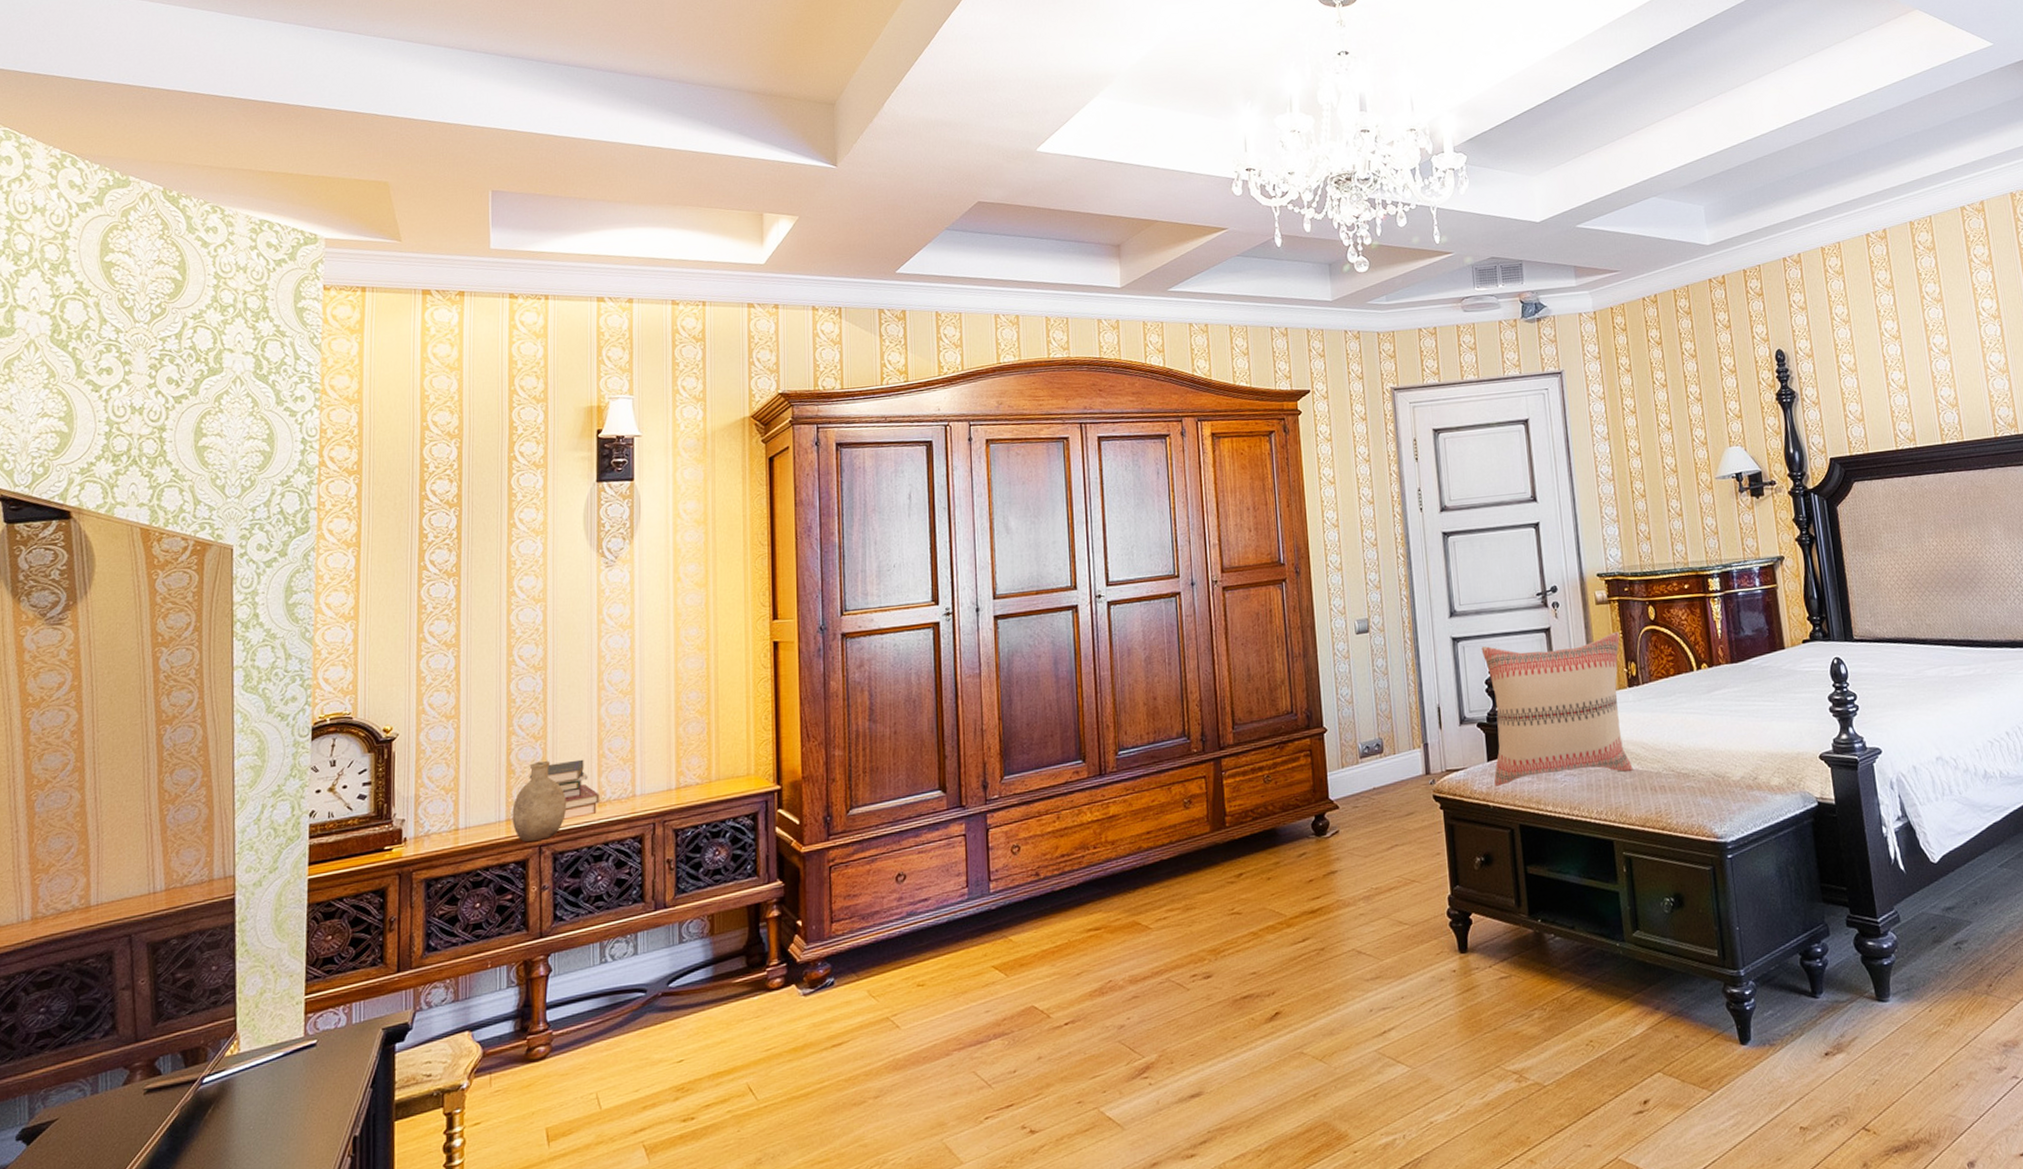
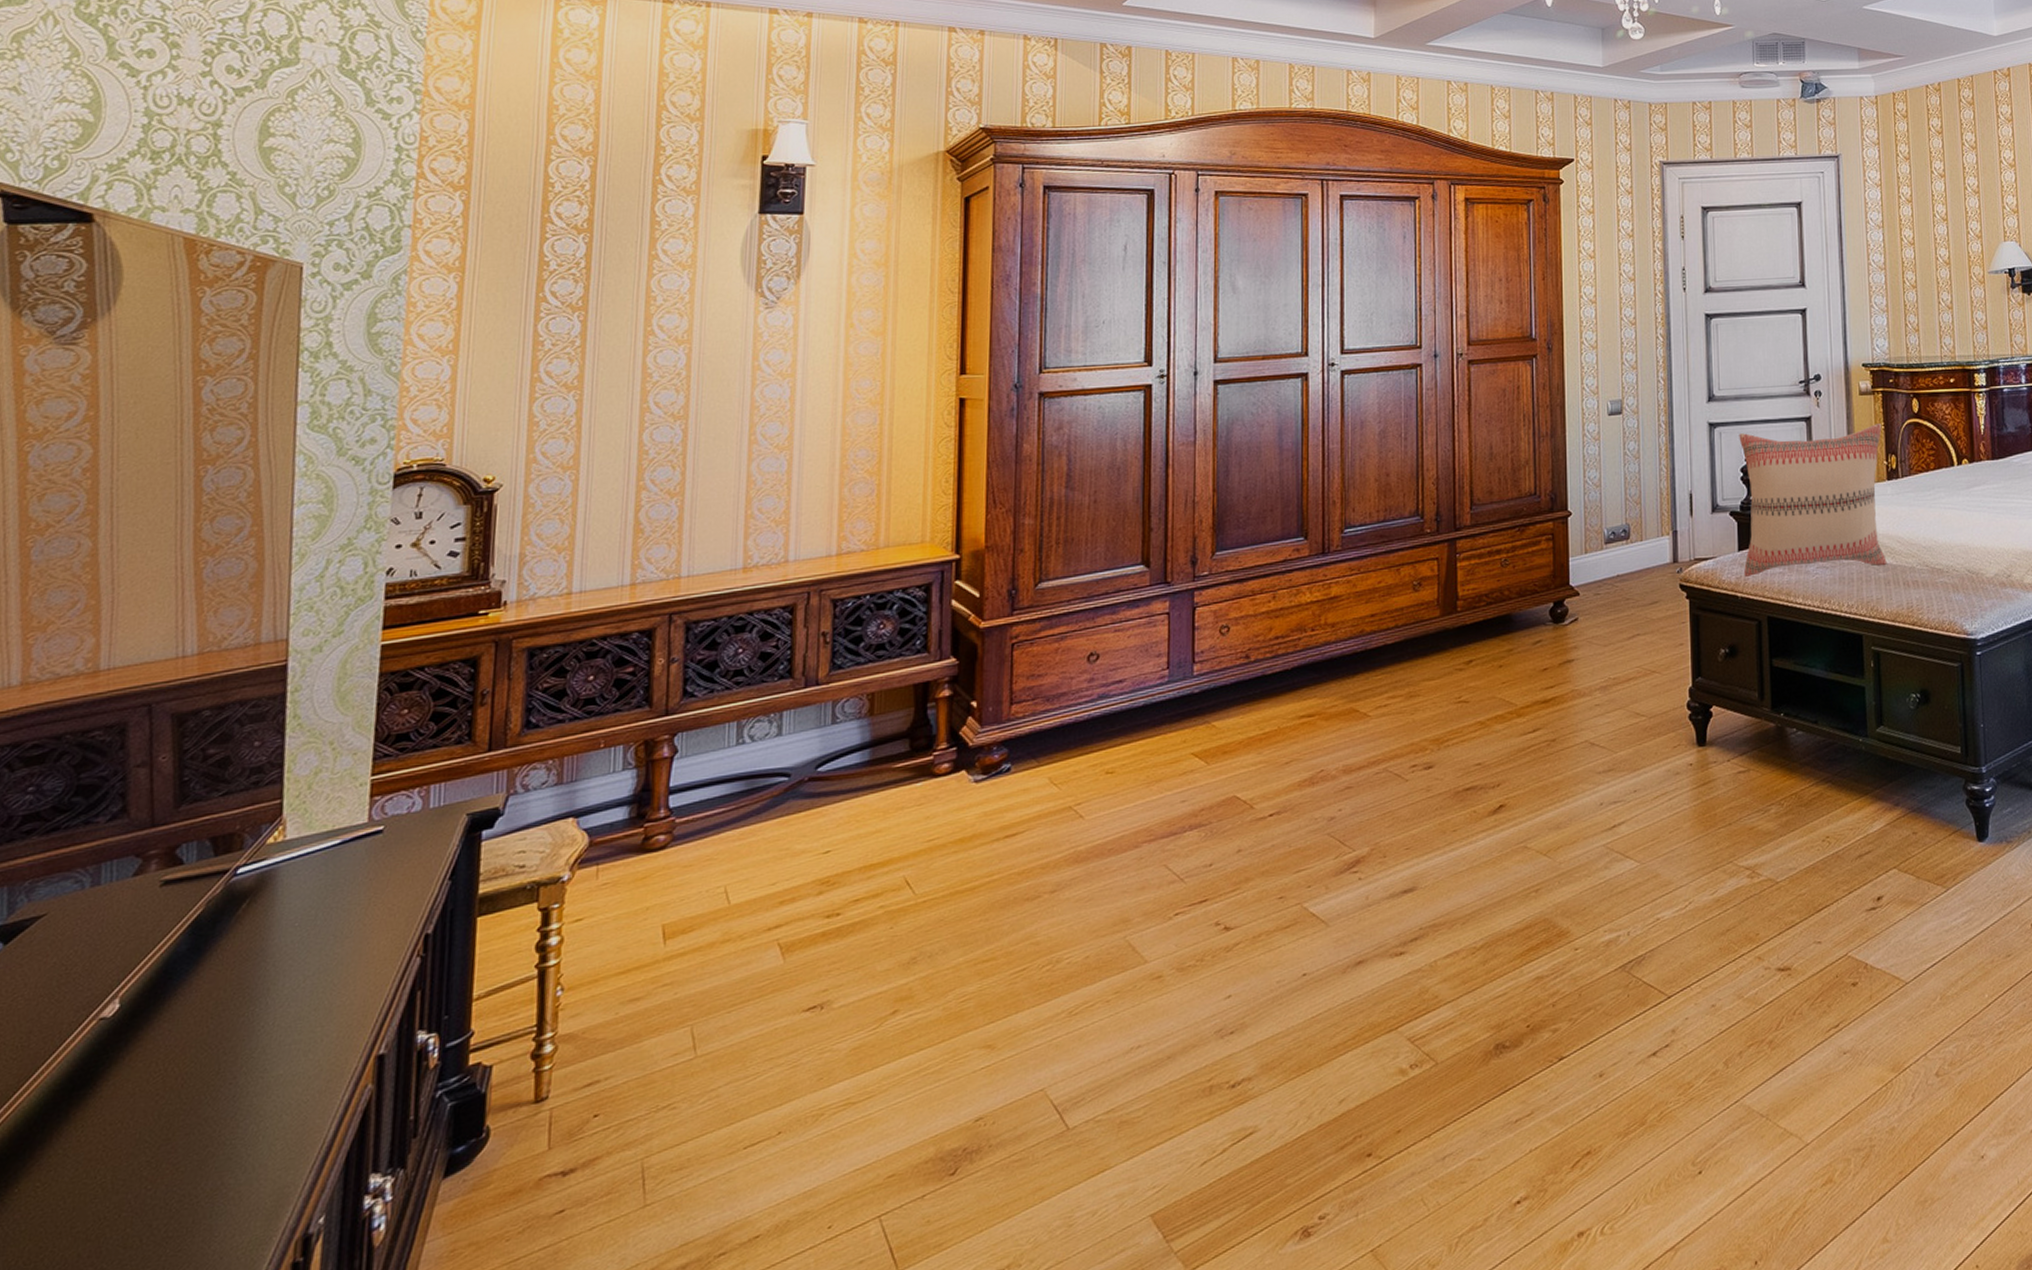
decorative vase: present [512,760,567,842] -> none [637,519,706,609]
books: present [529,759,600,820] -> none [660,519,745,586]

